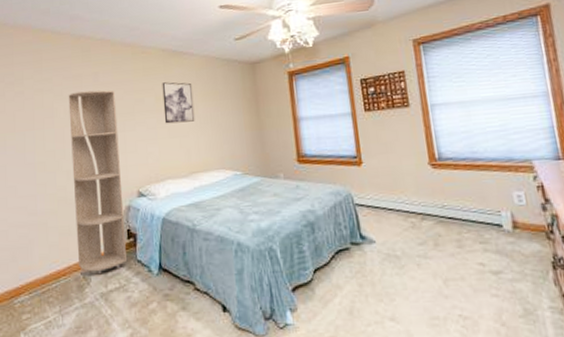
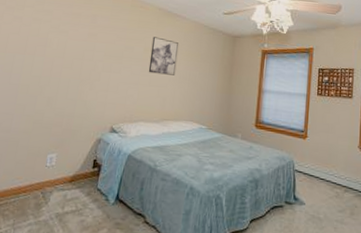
shelving unit: present [68,89,127,273] -> none [41,28,109,195]

